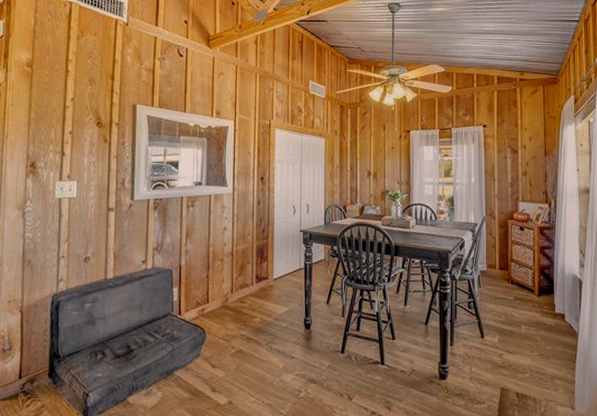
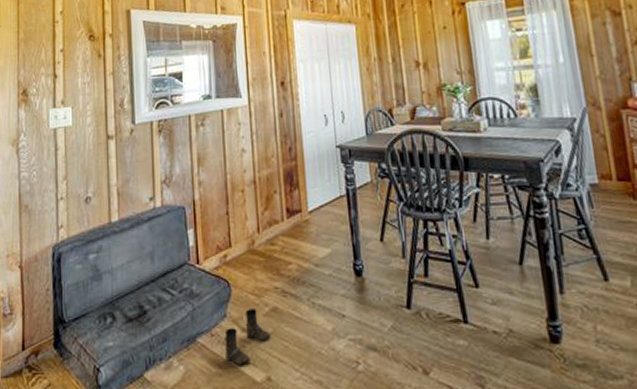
boots: none [197,350,234,393] -> present [225,309,270,366]

